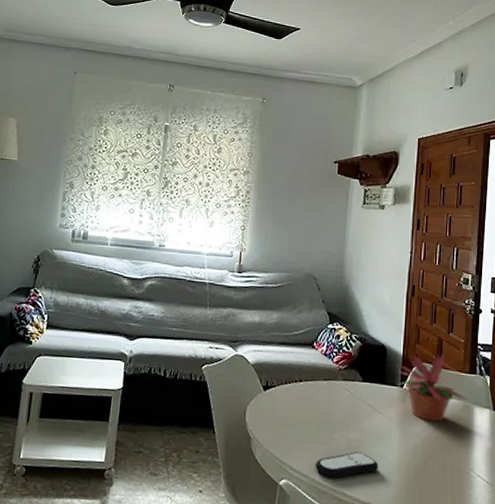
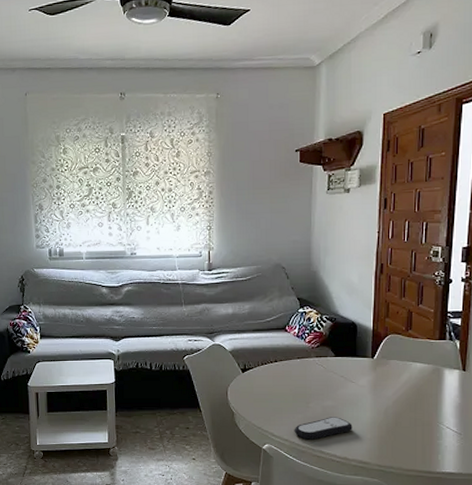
potted plant: present [396,352,468,422] -> none [366,322,438,385]

